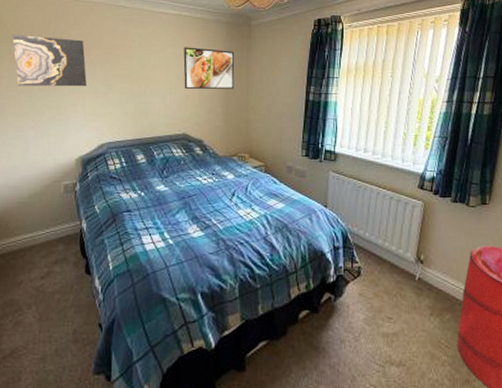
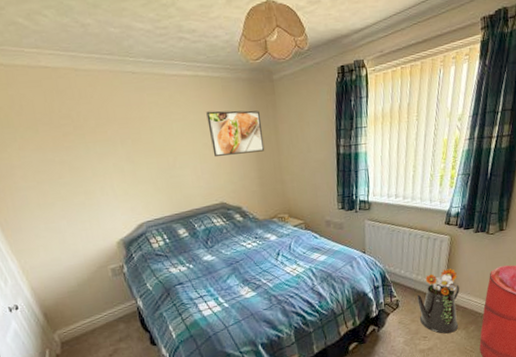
wall art: present [12,34,88,87] -> none [13,116,111,175]
watering can: none [383,239,433,318] -> present [417,268,459,334]

